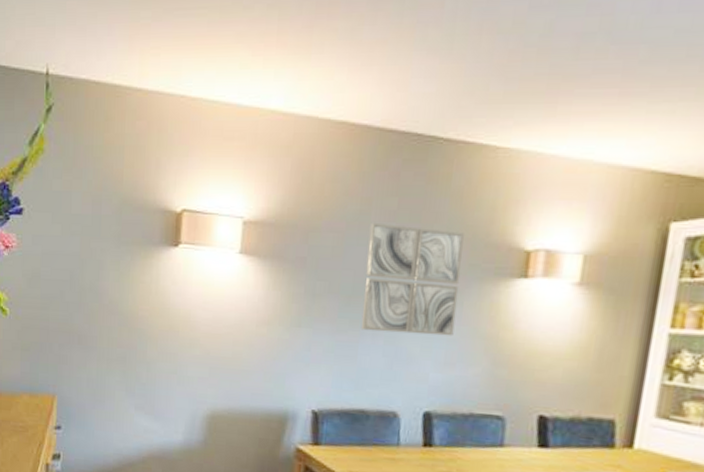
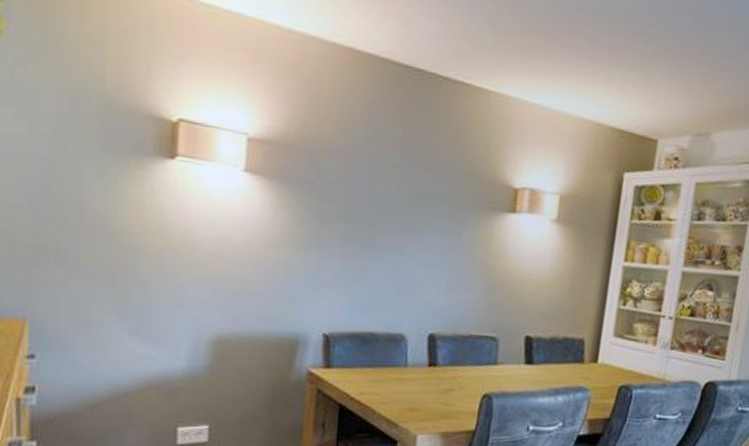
wall art: present [360,222,464,336] -> none [369,150,462,264]

